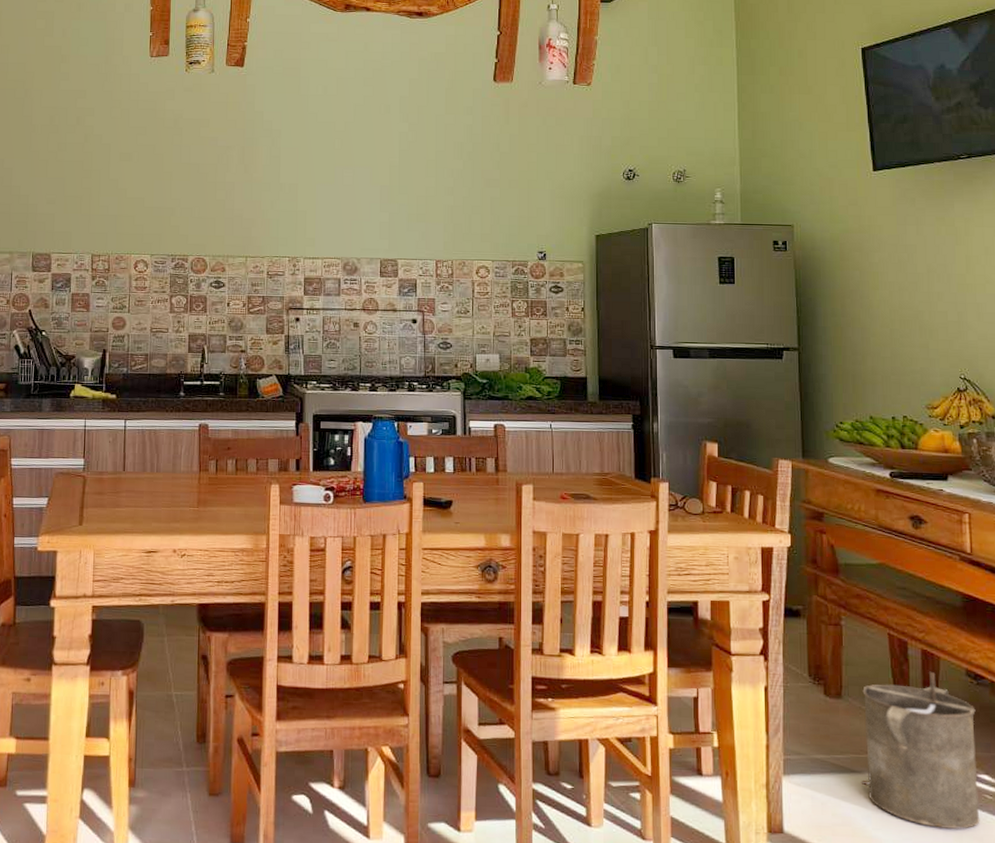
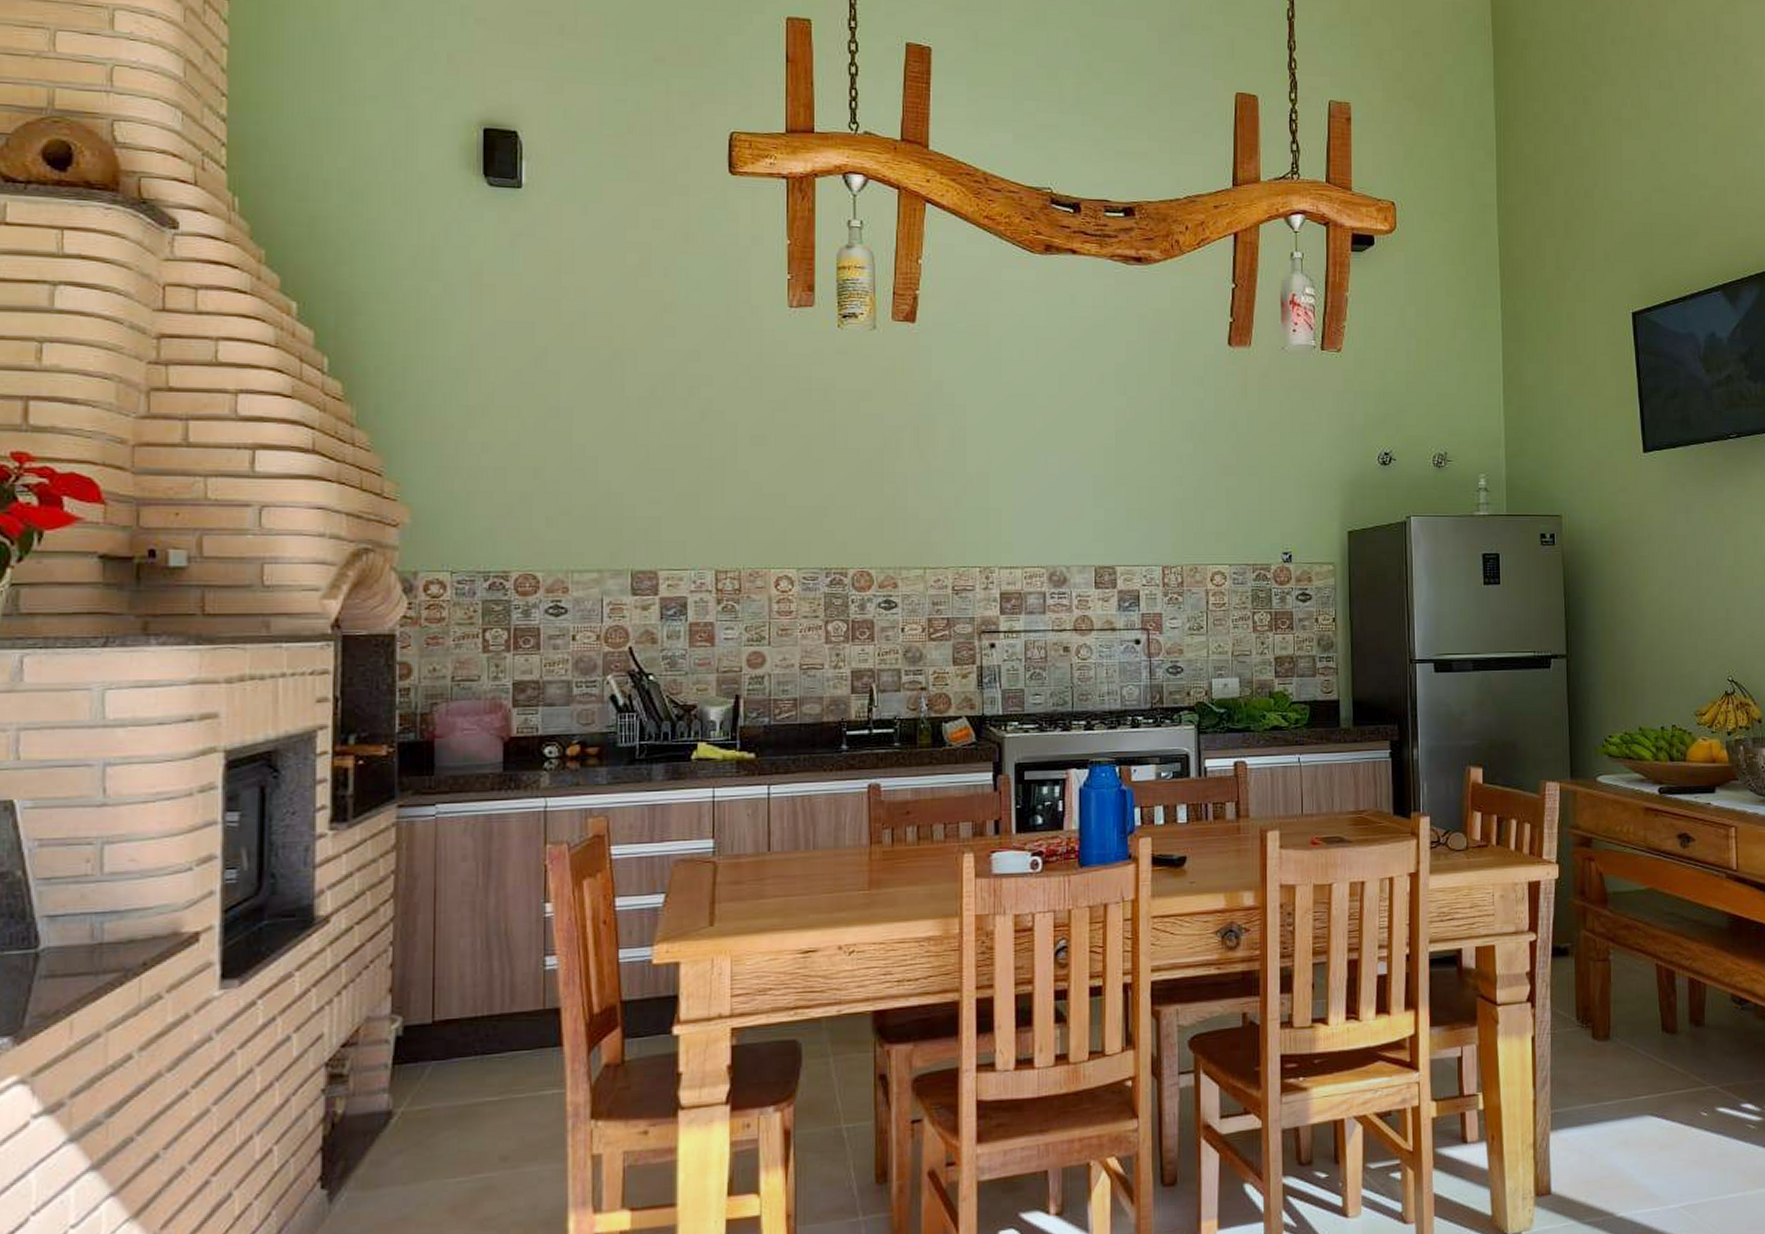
bucket: present [861,671,980,829] -> none [1628,1000,1743,1166]

